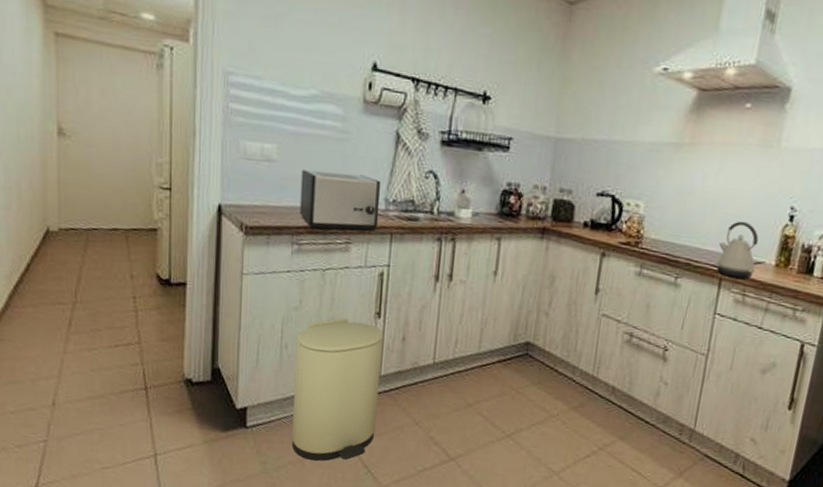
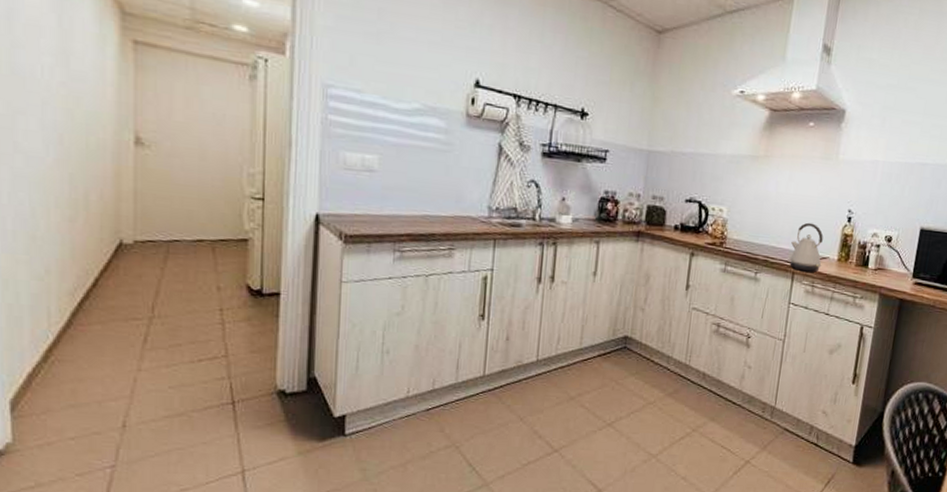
pedal bin: present [291,318,383,461] -> none [393,321,487,463]
toaster: present [299,169,381,231] -> none [401,179,484,237]

